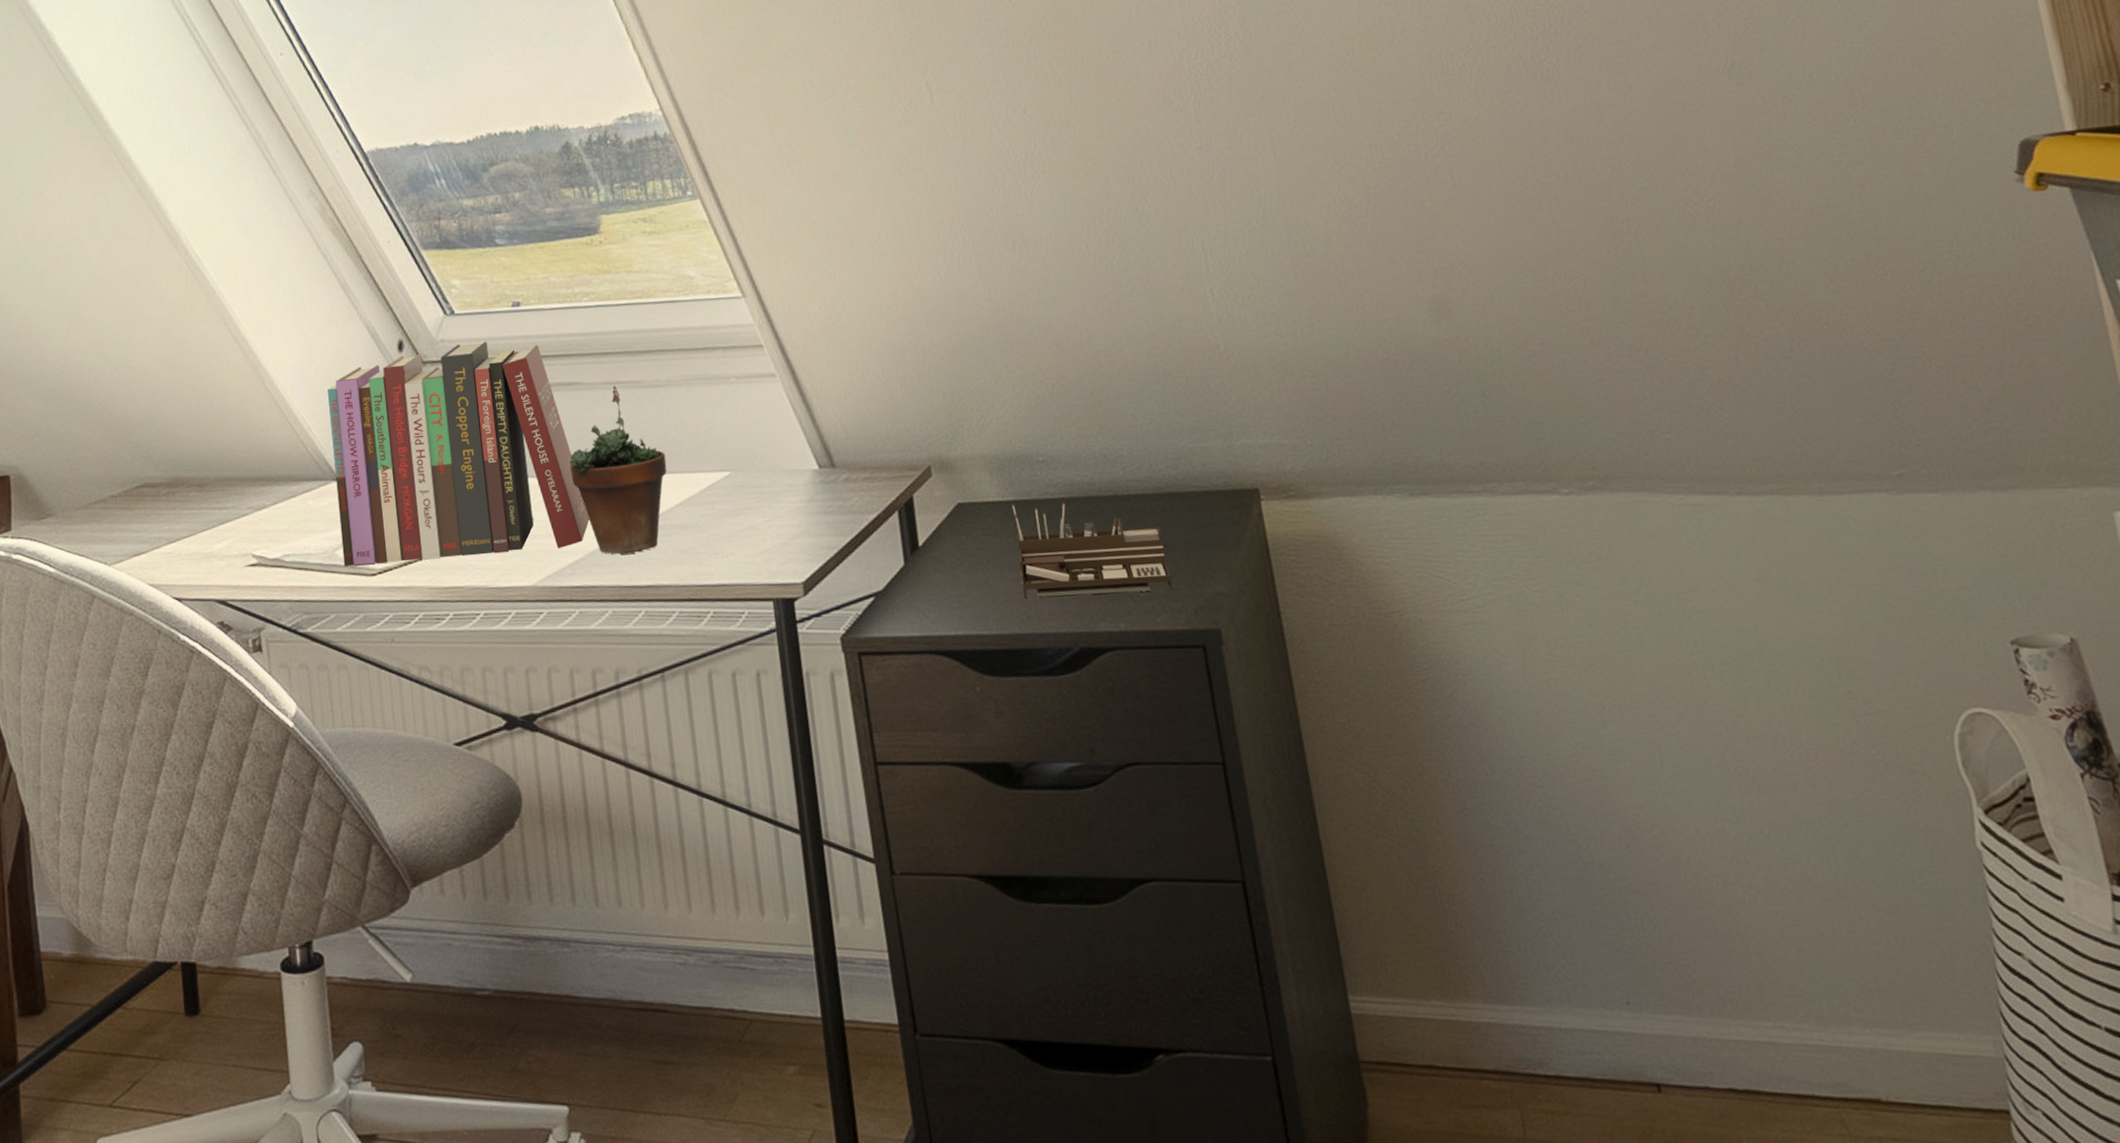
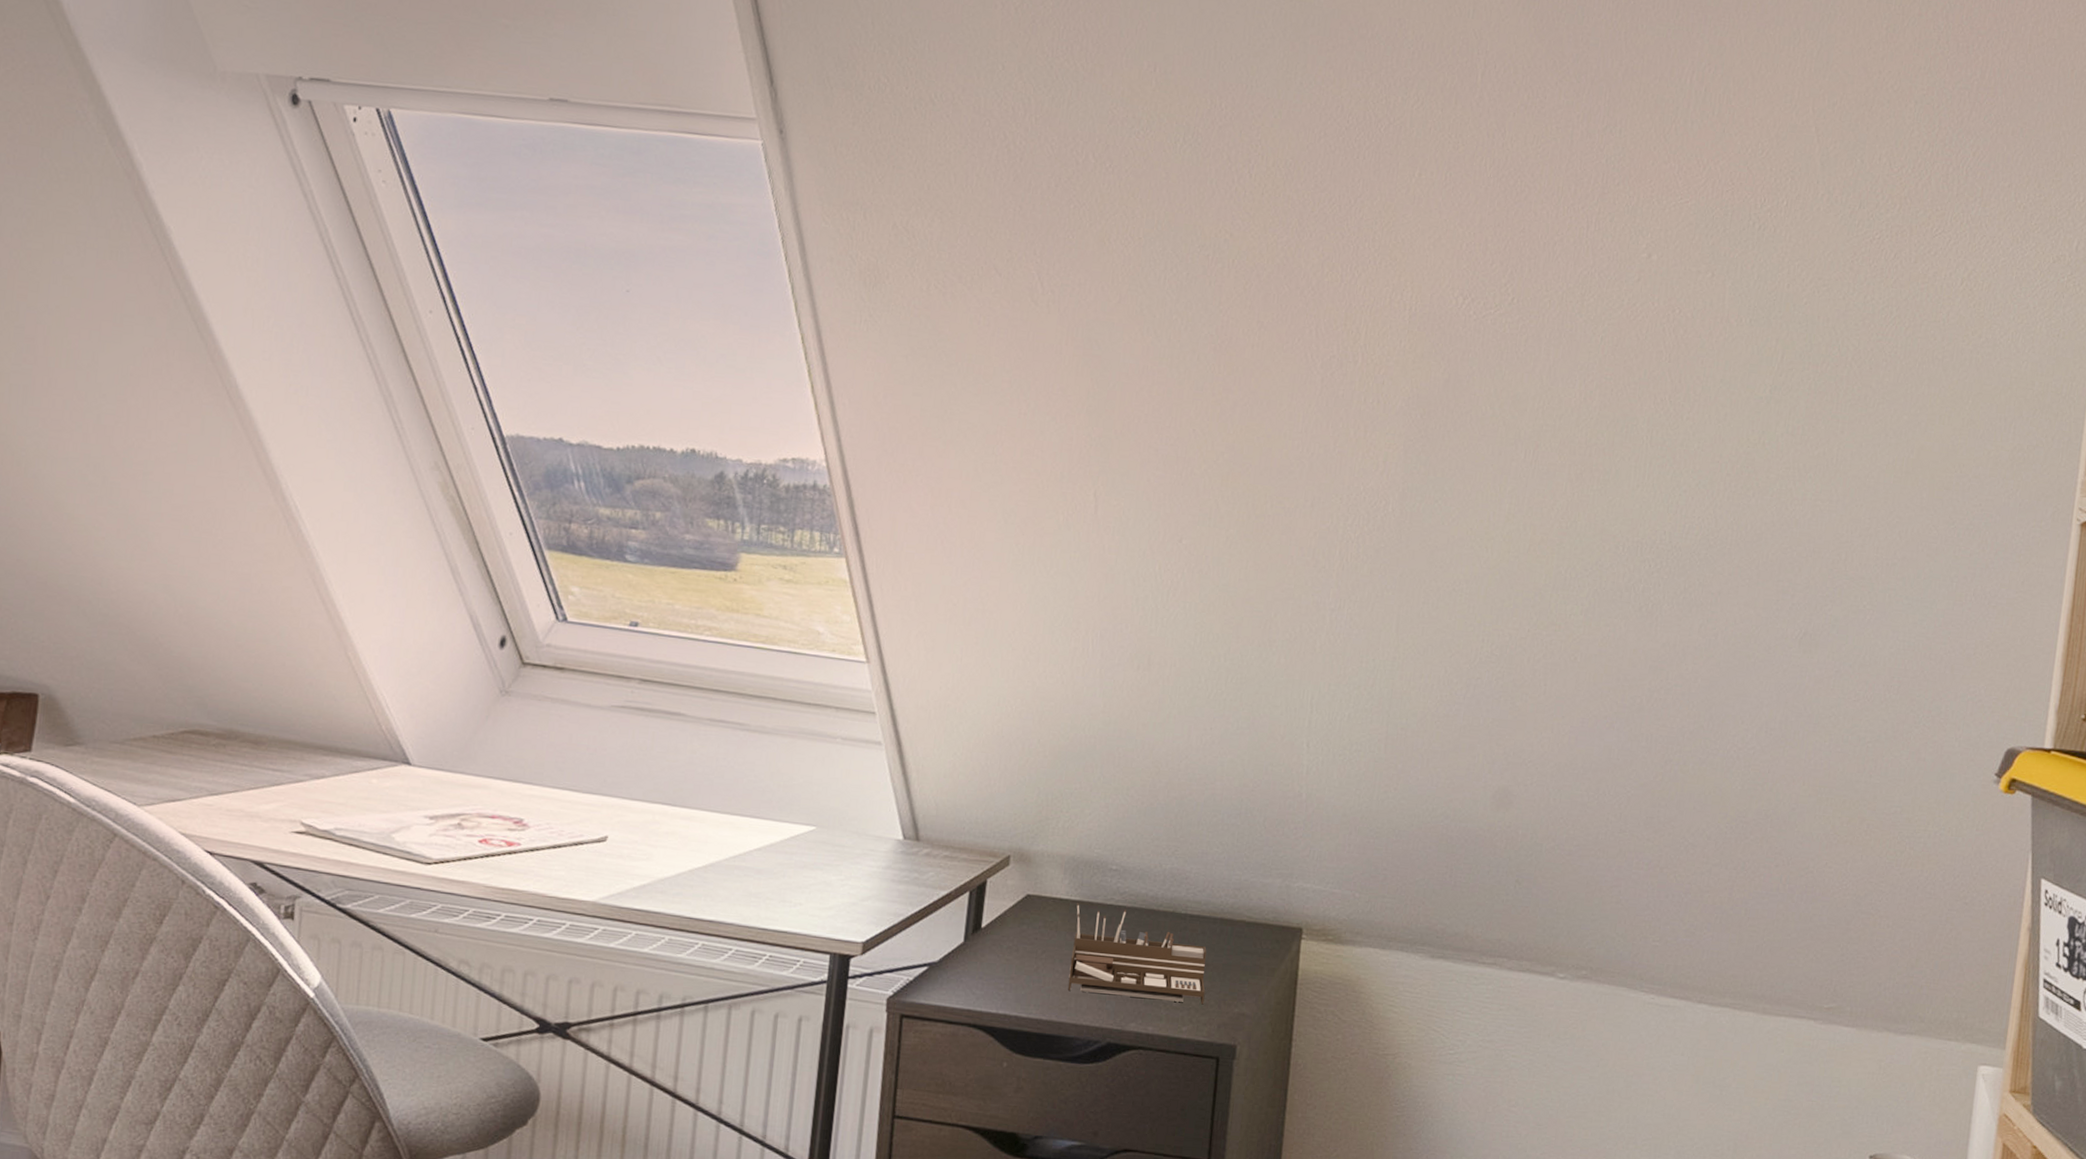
books: present [328,341,590,567] -> none [398,651,665,871]
succulent plant: present [569,386,667,555] -> none [654,724,755,888]

